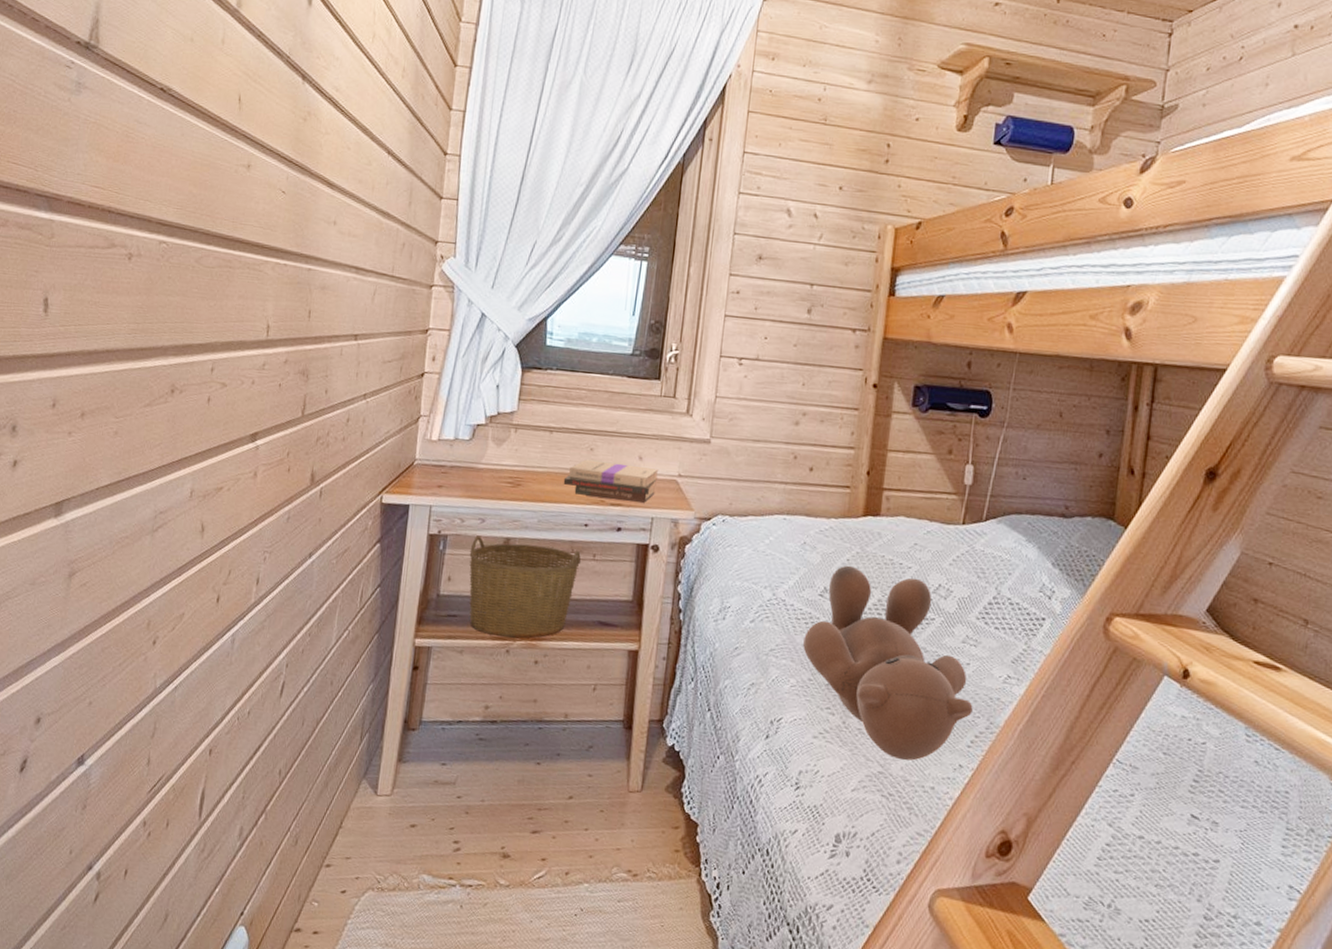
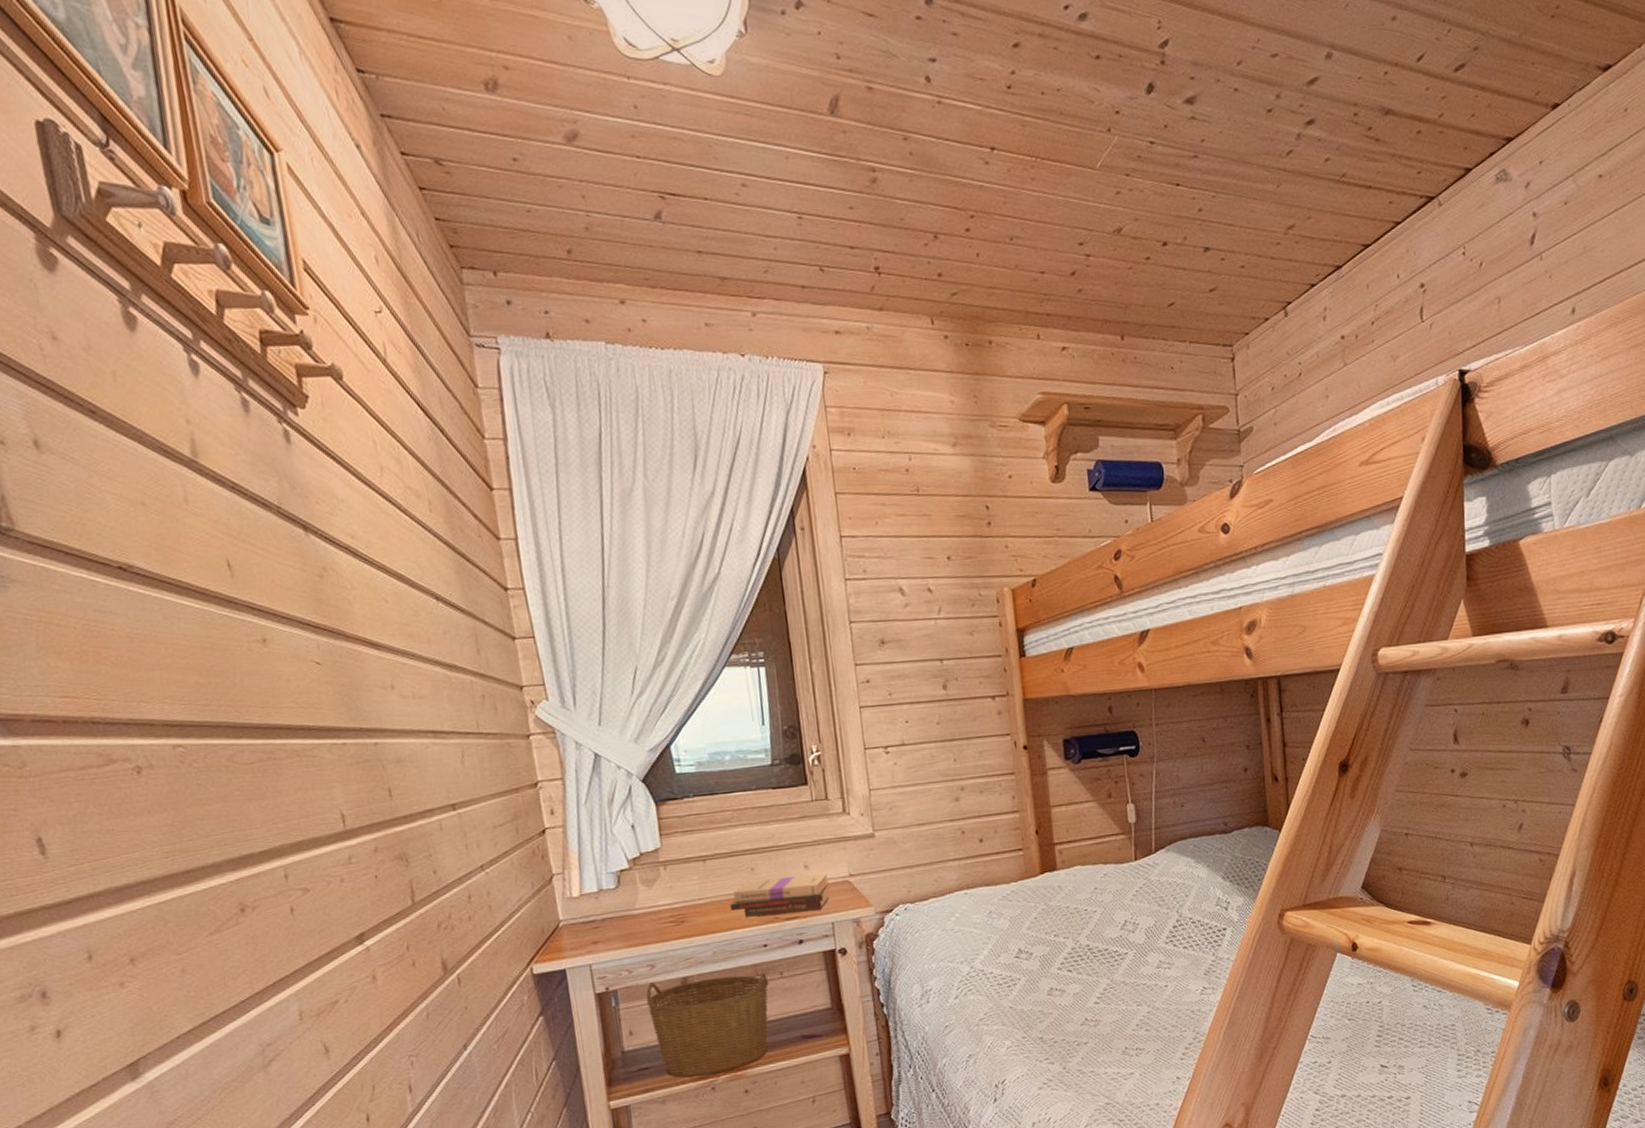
teddy bear: present [803,565,973,761] -> none [1009,920,1179,1088]

